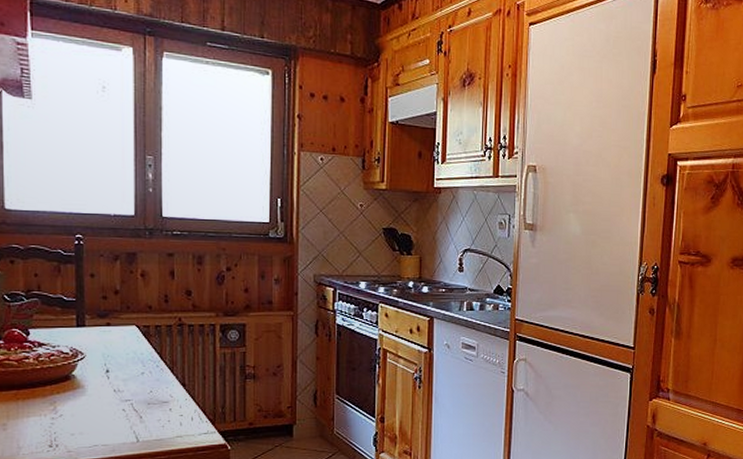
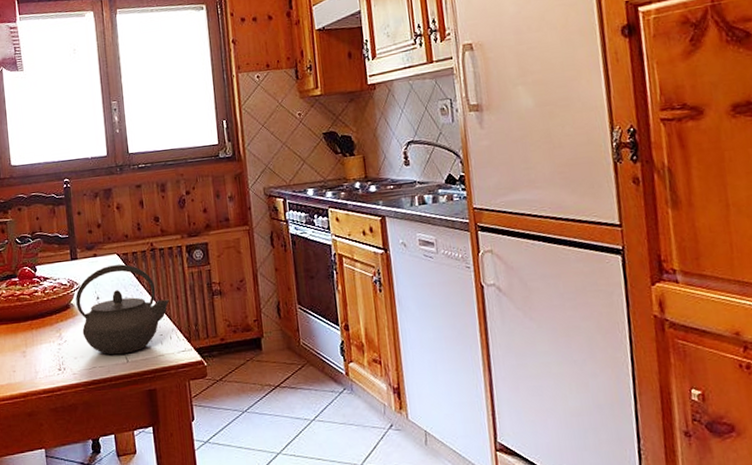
kettle: none [79,337,194,434] -> present [76,264,169,355]

